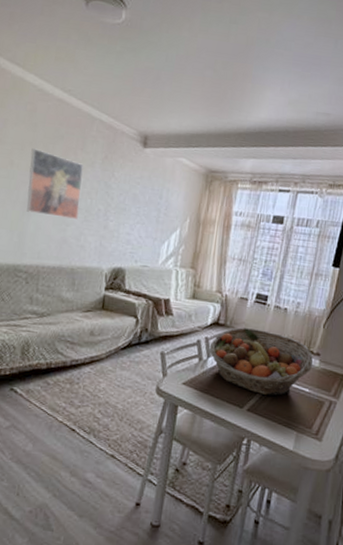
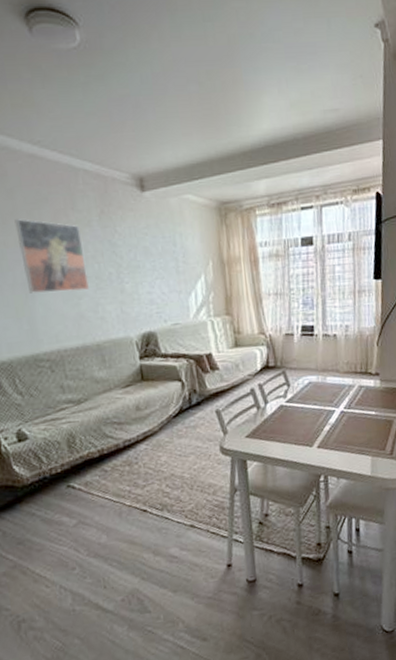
fruit basket: present [209,327,314,396] -> none [264,362,374,429]

